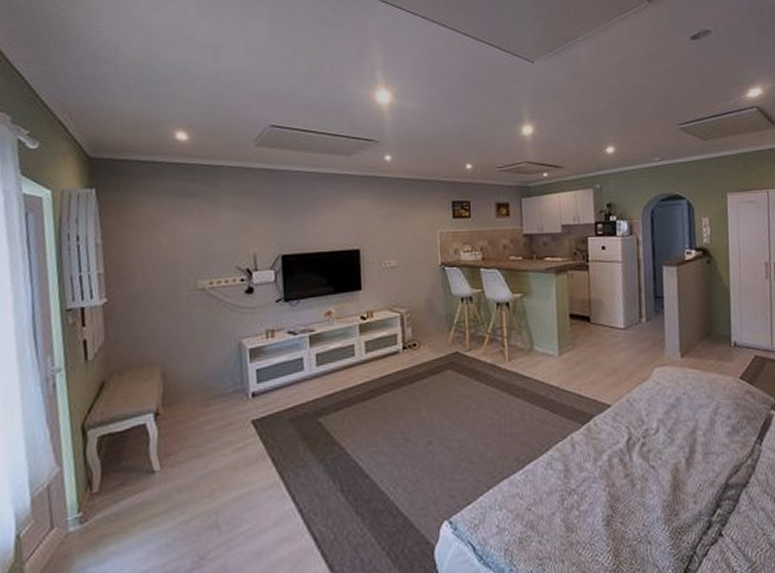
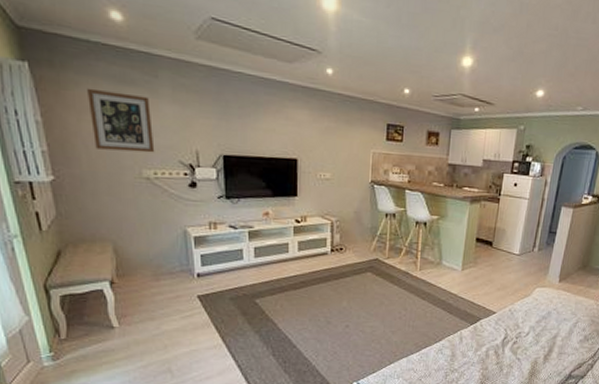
wall art: none [148,205,212,265] -> present [87,88,155,153]

